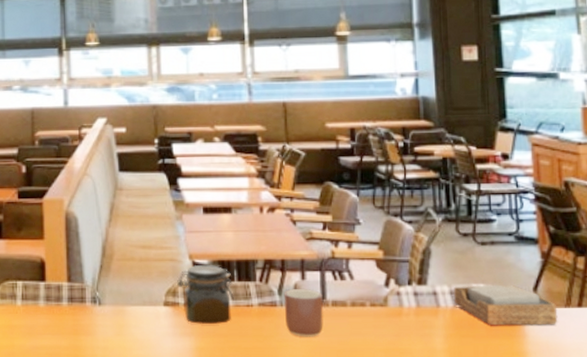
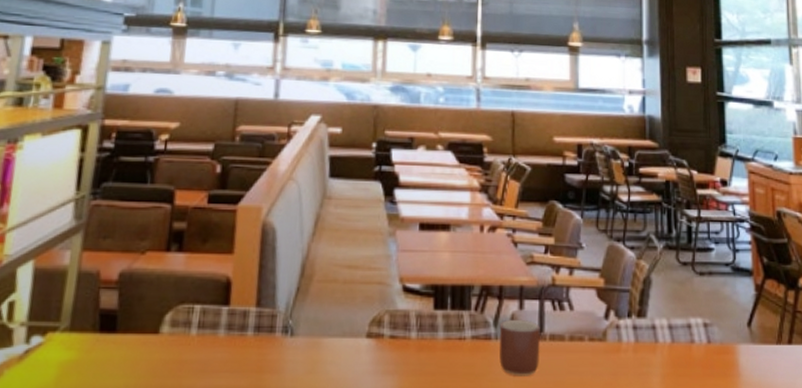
jar: present [177,264,235,324] -> none [384,289,447,360]
napkin holder: present [453,284,558,326] -> none [671,318,770,364]

